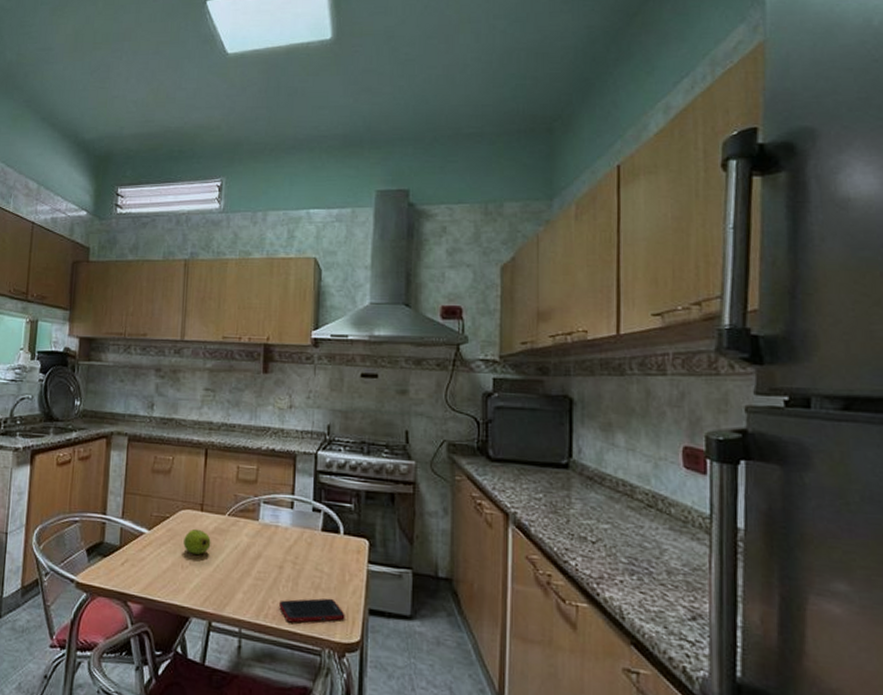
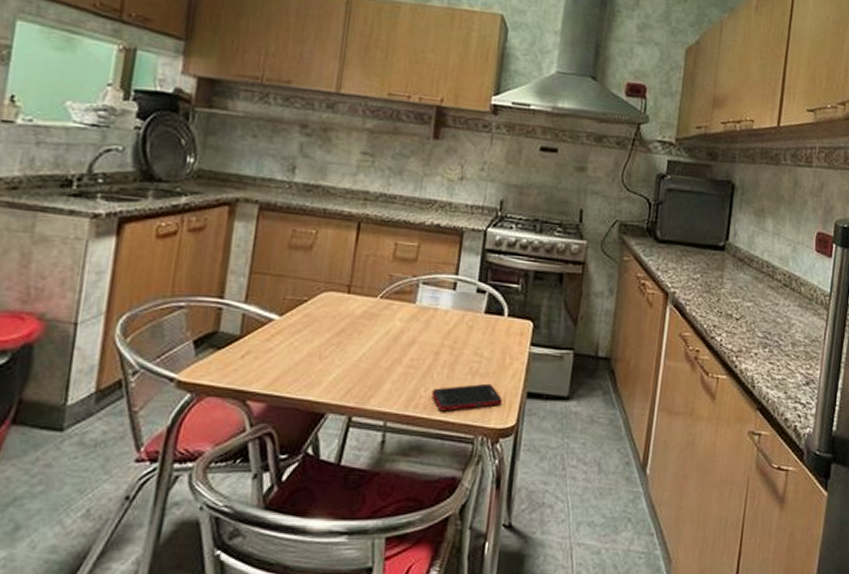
fruit: present [183,528,211,555] -> none [323,313,358,342]

